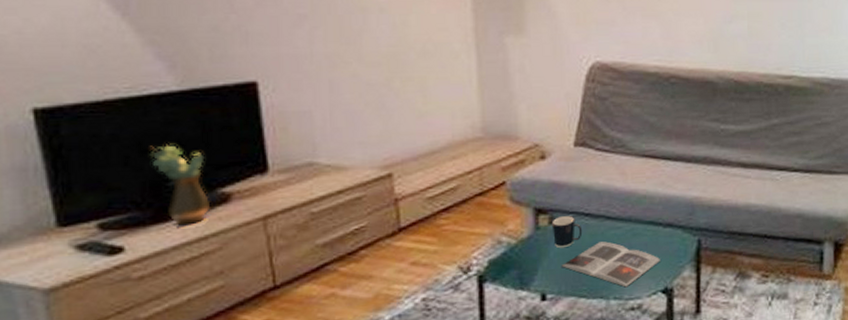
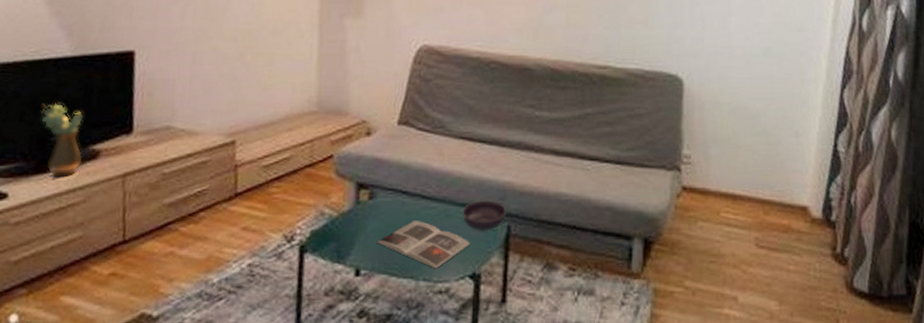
mug: present [551,216,583,248] -> none [371,192,399,225]
bowl: none [650,216,695,248] -> present [462,200,506,232]

